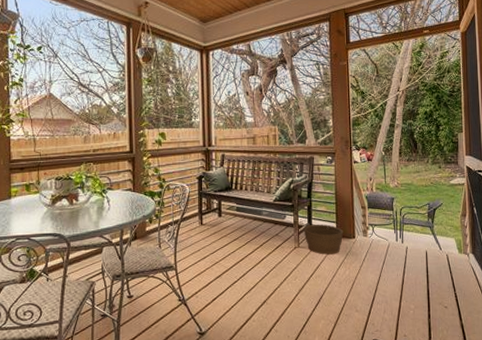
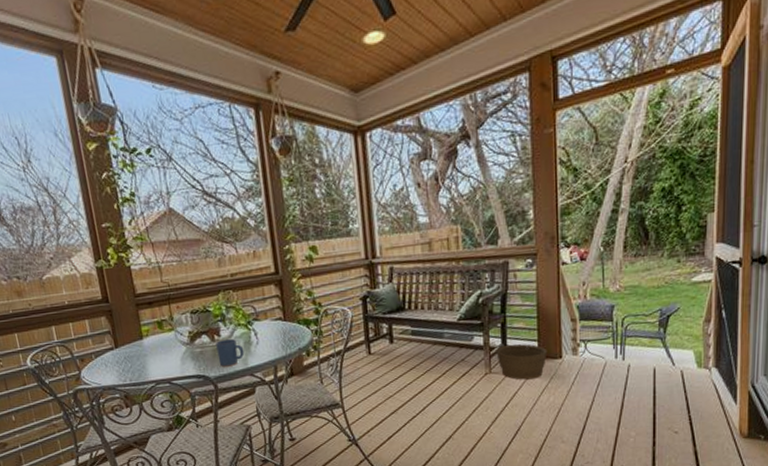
mug: none [73,203,97,228] -> present [216,338,245,367]

